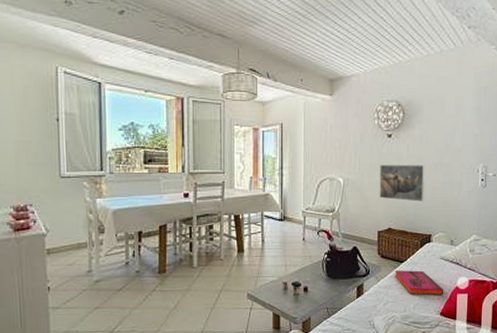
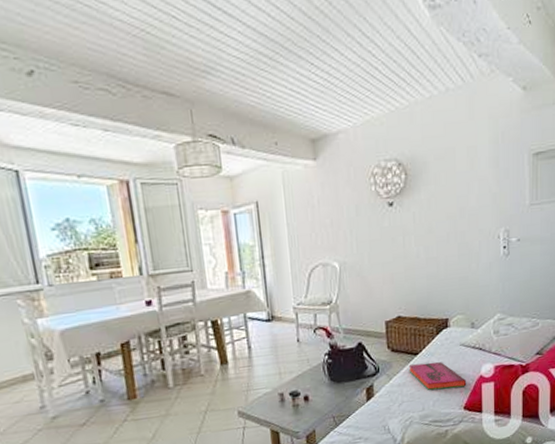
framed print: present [379,164,425,202] -> none [382,236,437,282]

